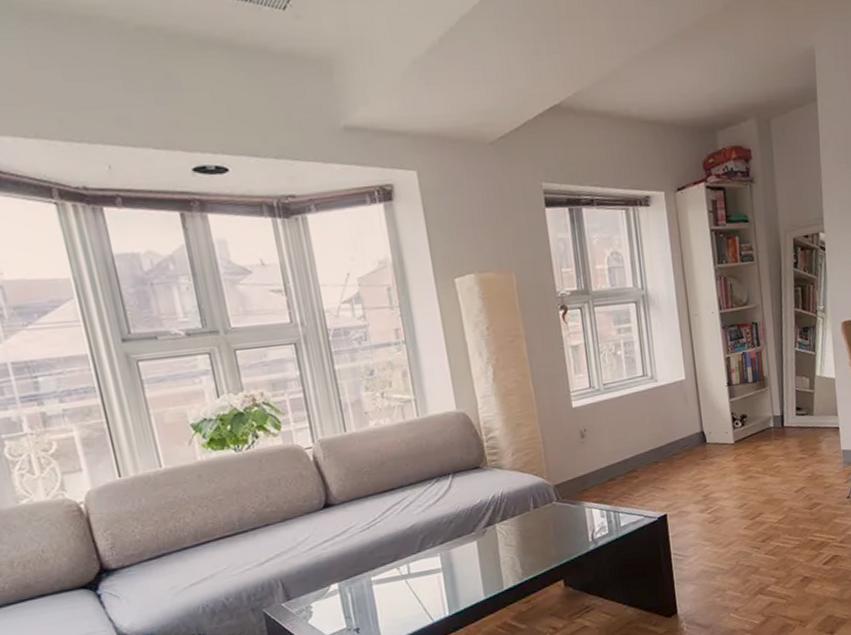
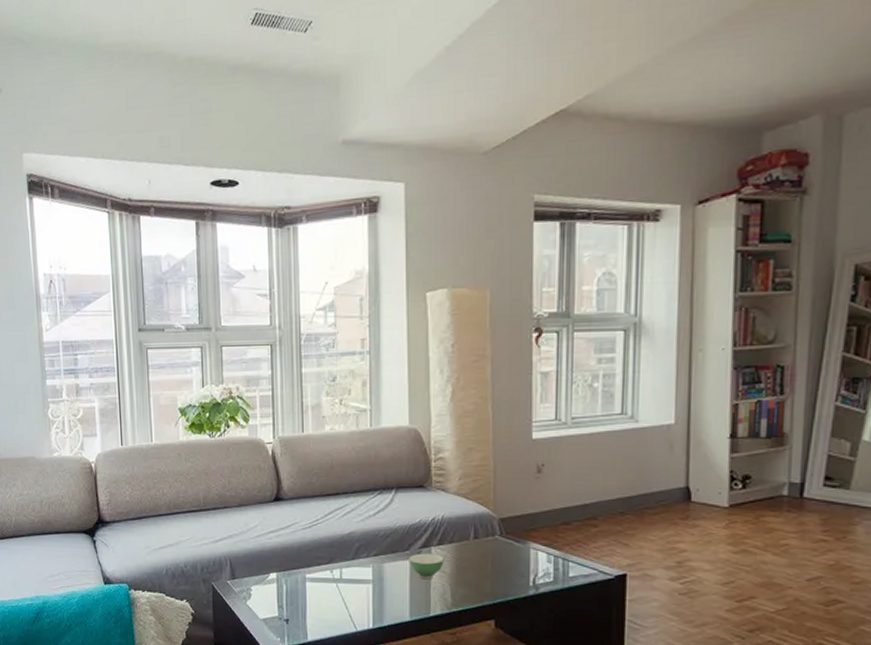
bowl: none [474,529,510,557] -> present [407,553,445,580]

